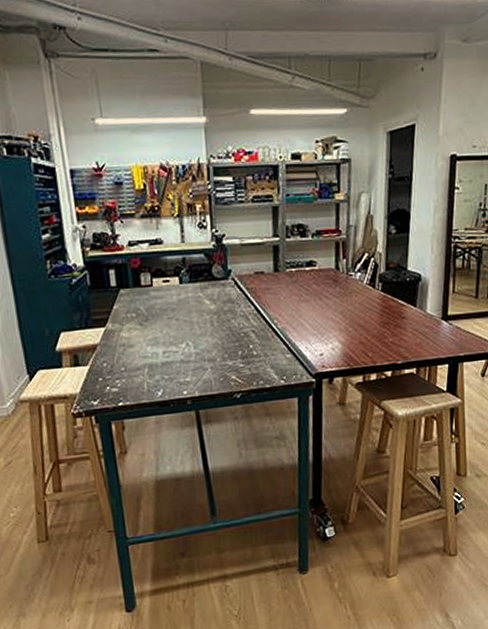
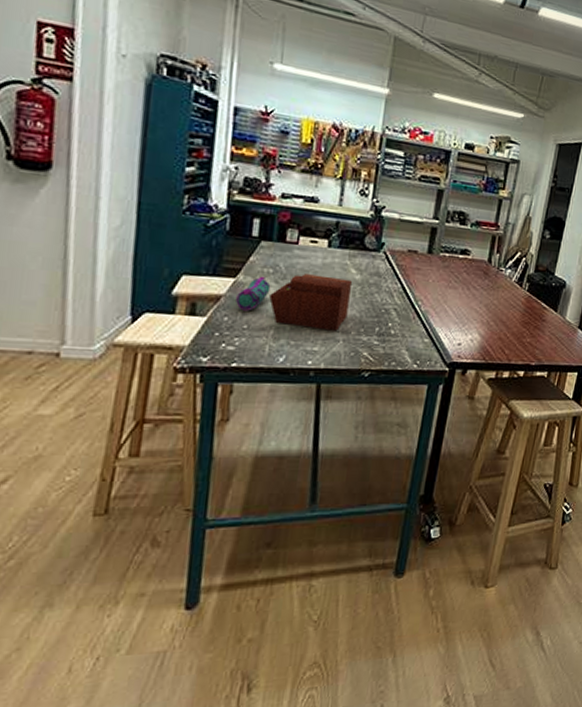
pencil case: none [109,321,137,355] -> present [236,276,271,311]
sewing box: none [137,310,210,362] -> present [269,274,352,331]

